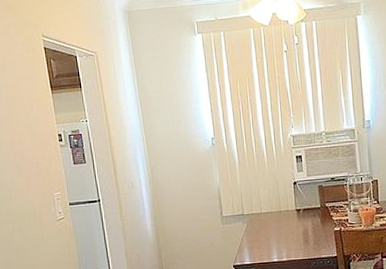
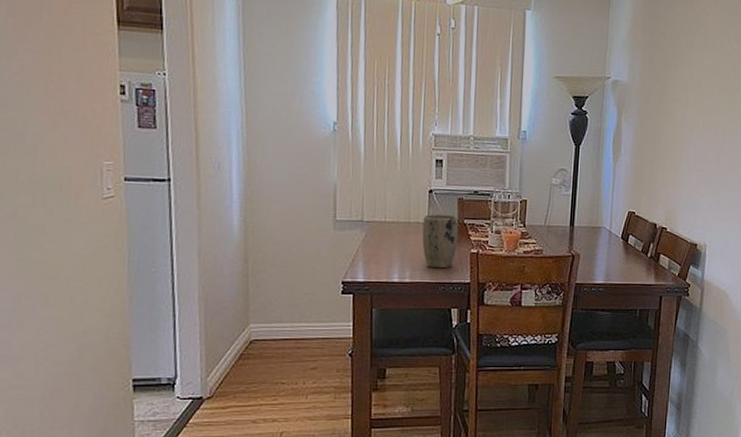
plant pot: none [291,200,323,247] -> present [422,214,459,269]

